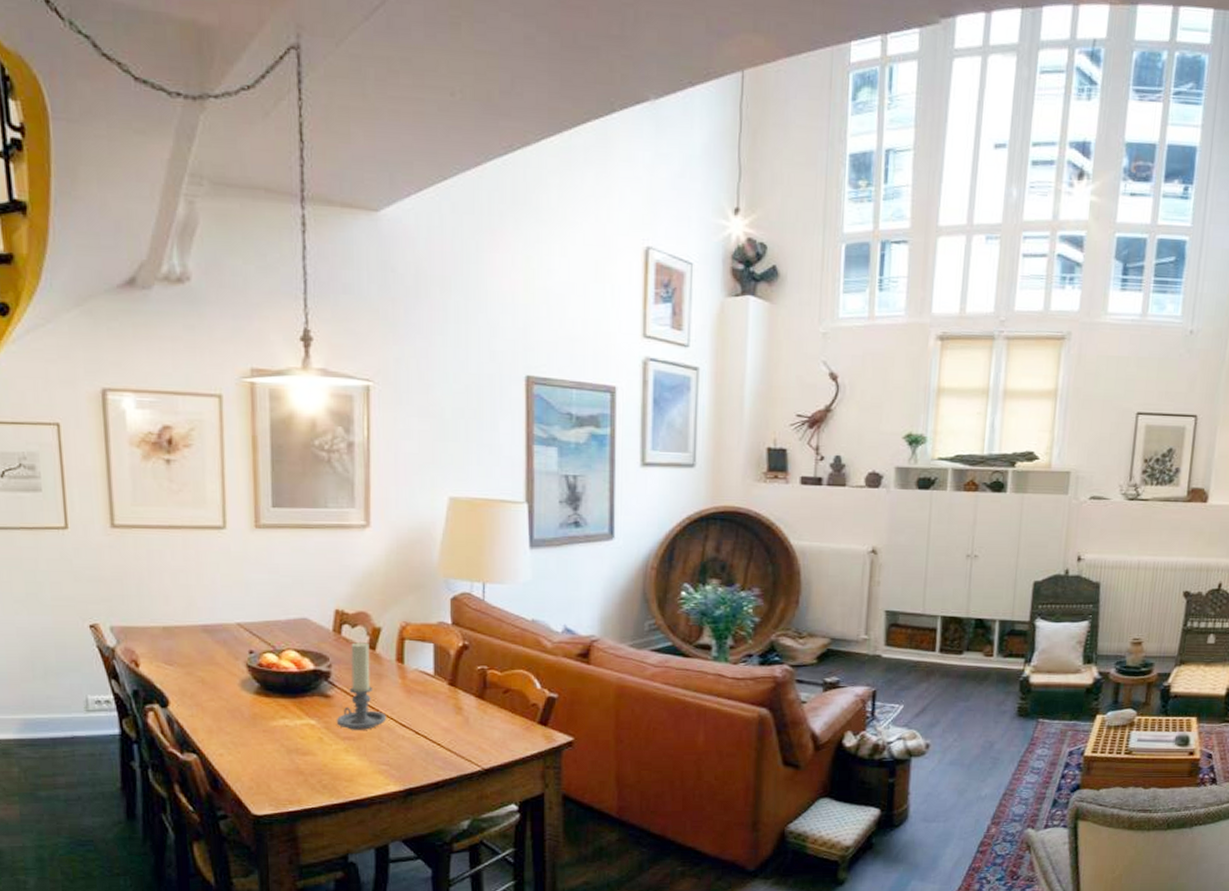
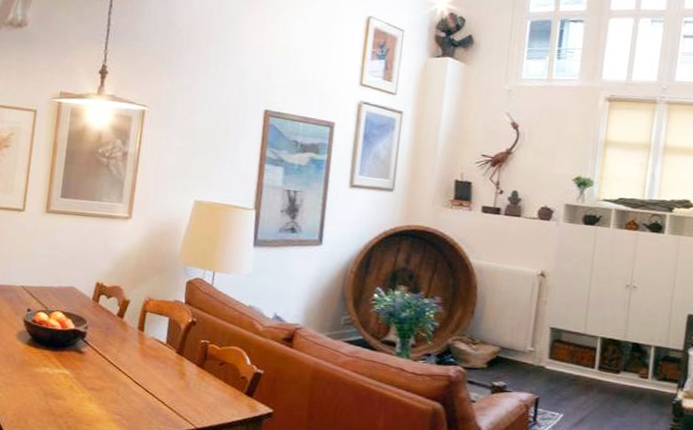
candle holder: present [336,641,387,730] -> none [85,310,125,384]

